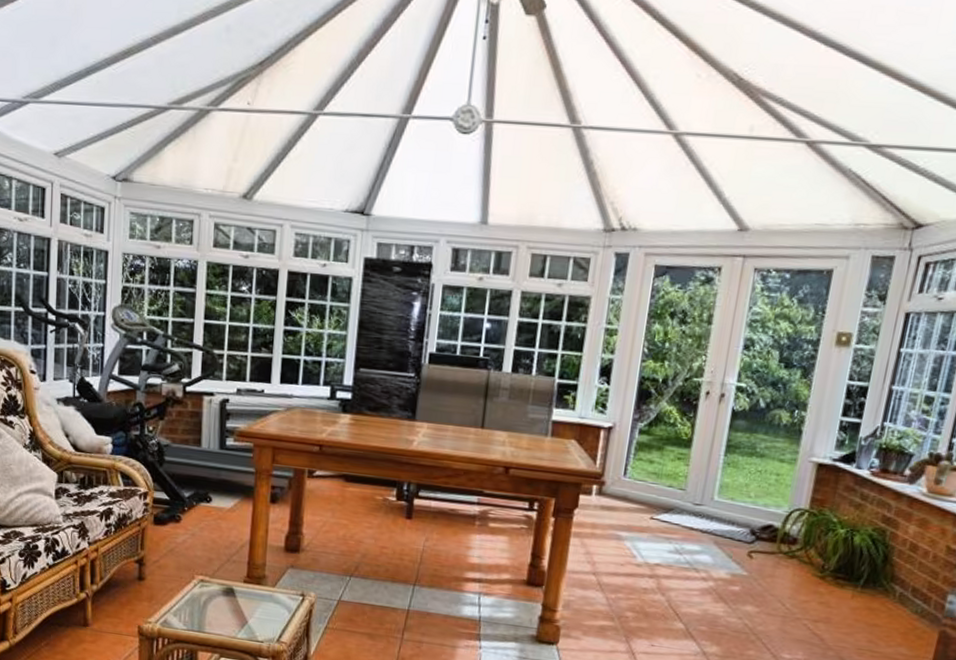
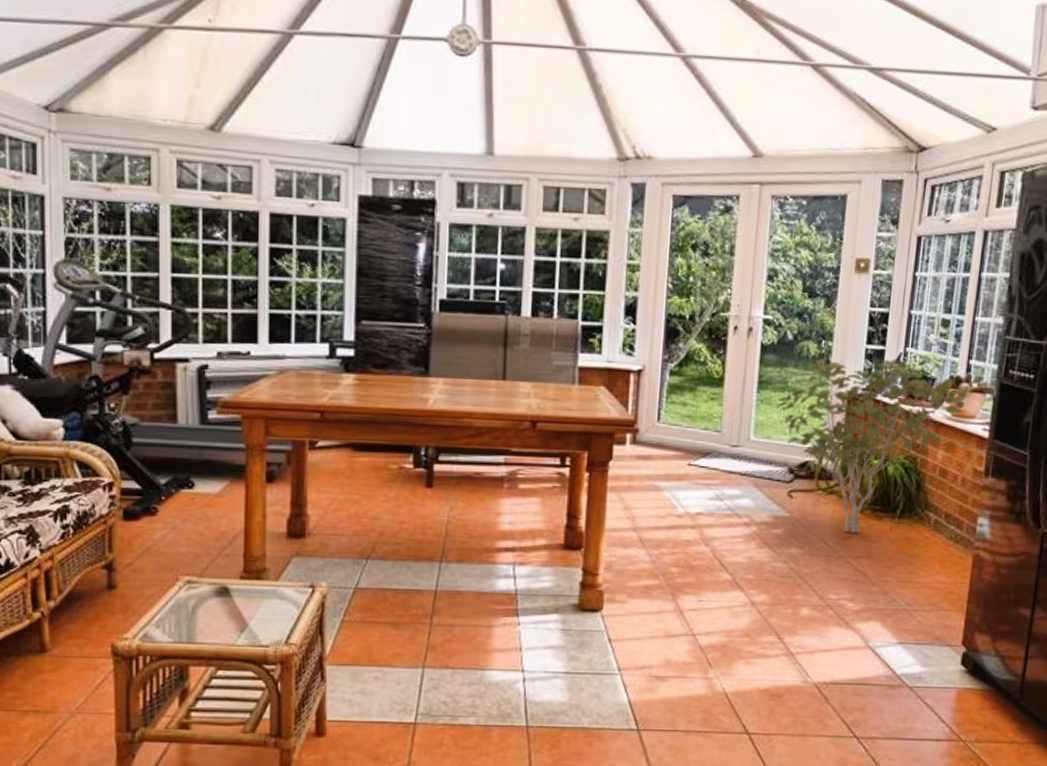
shrub: none [743,428,944,598] -> present [777,359,965,533]

